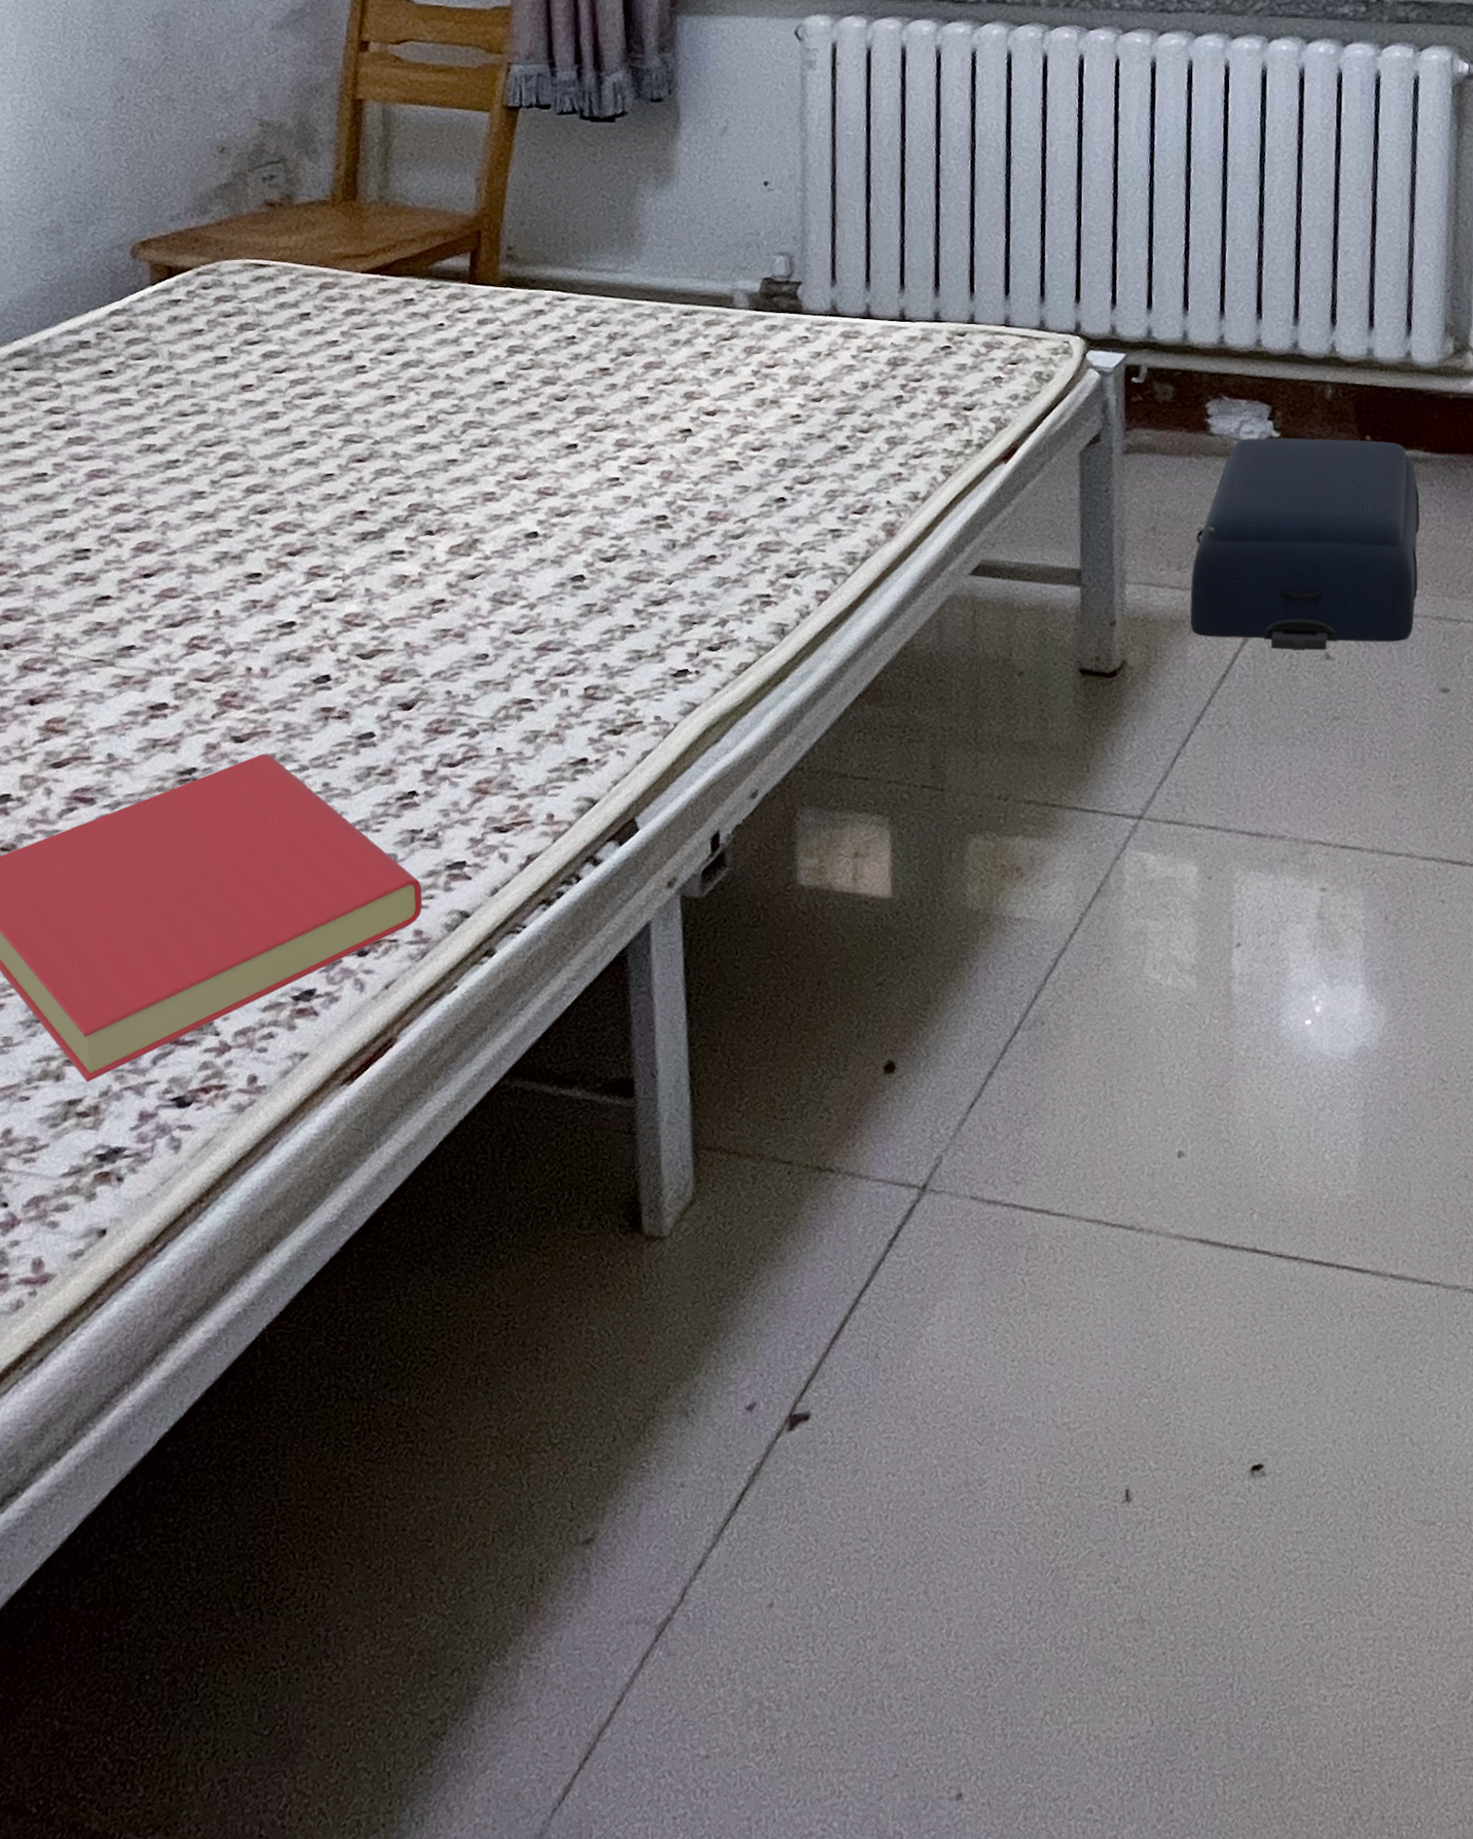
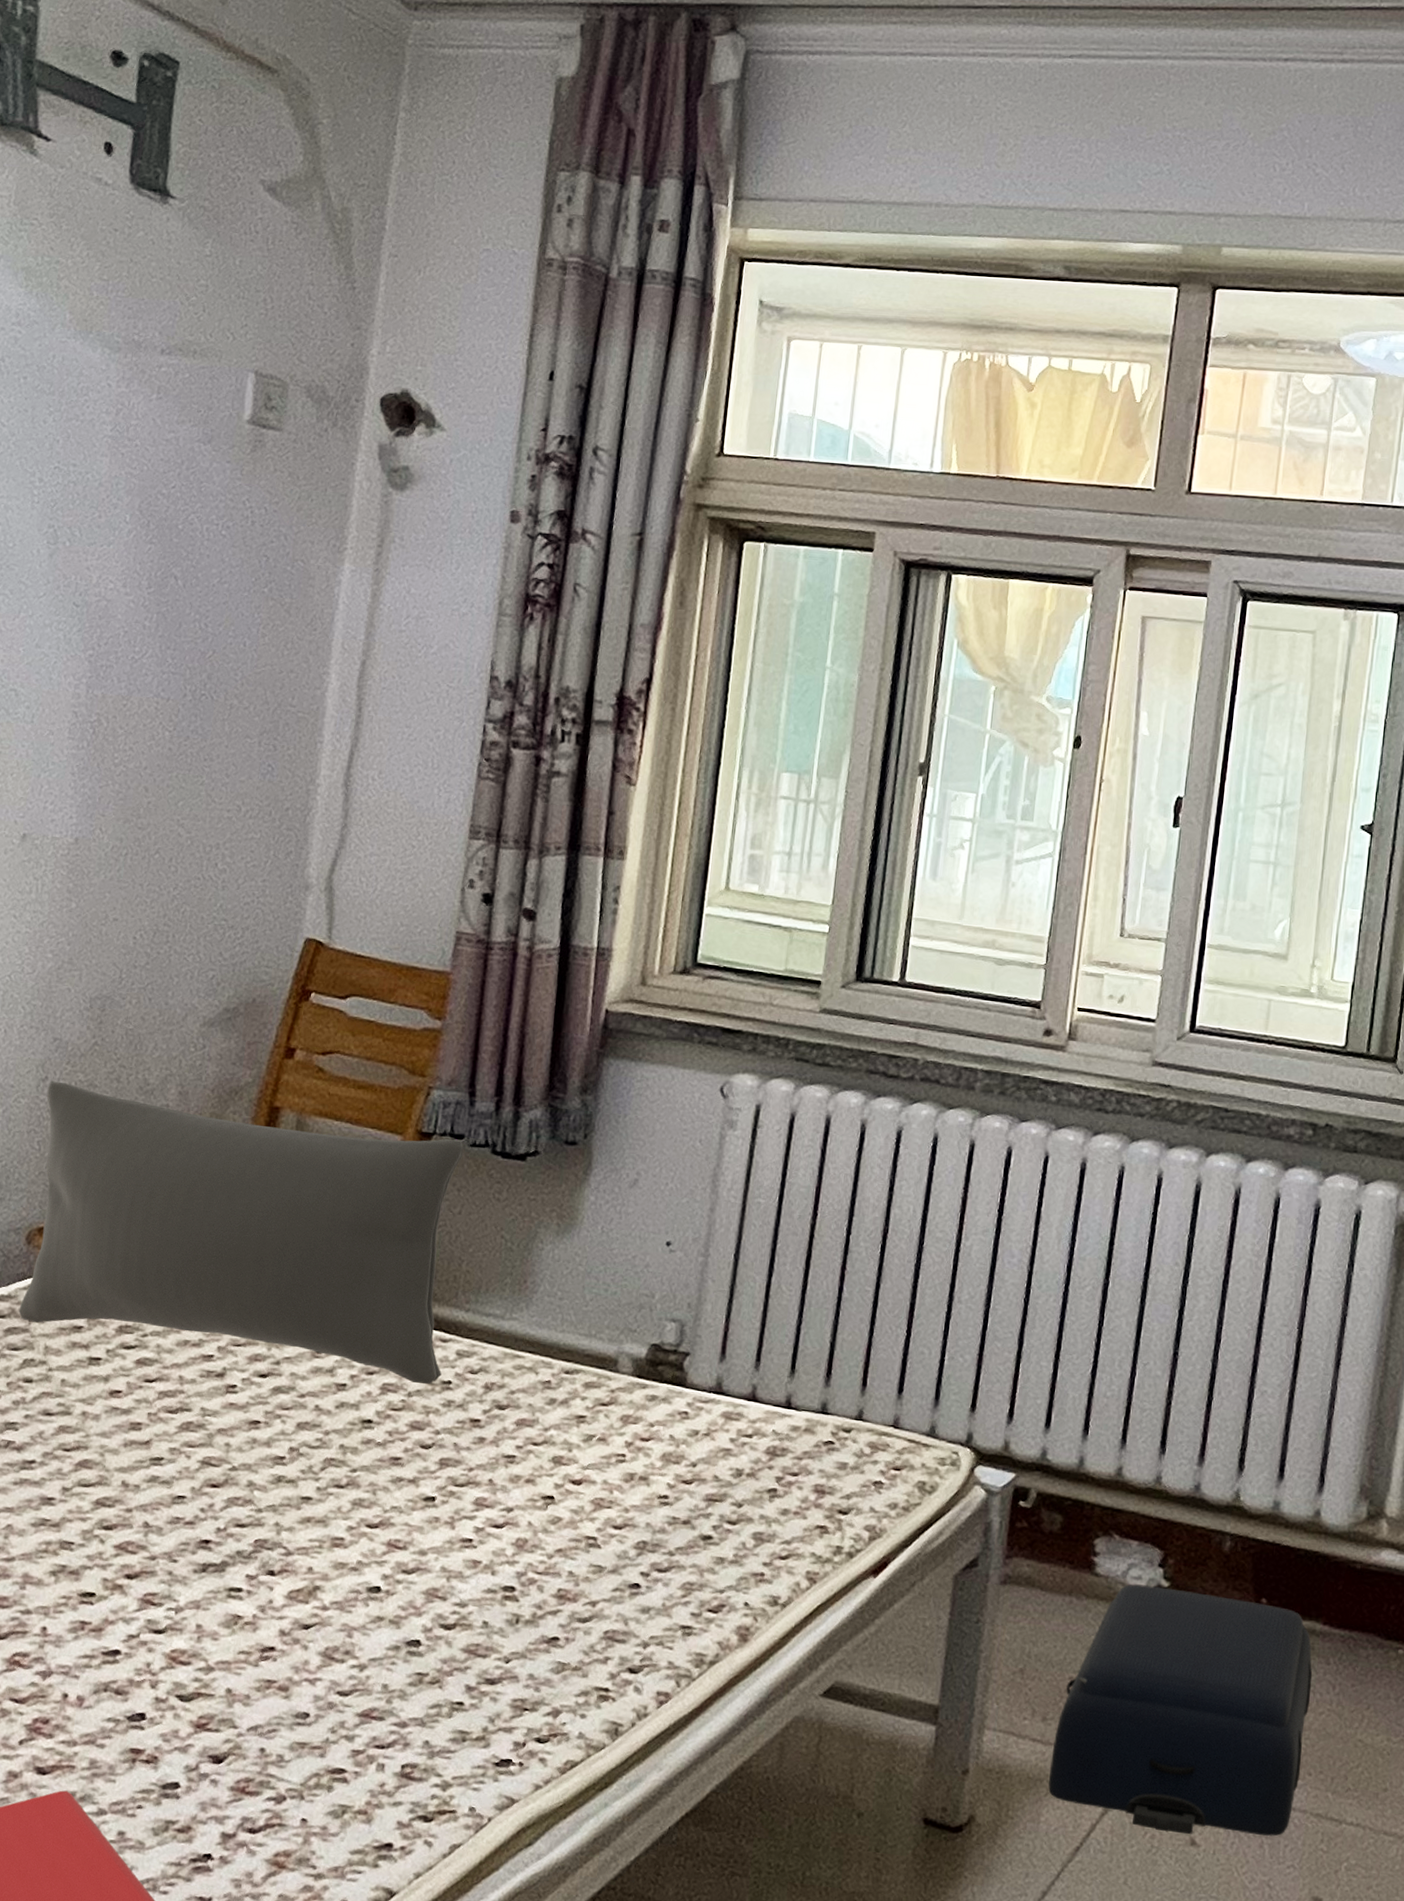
pillow: none [125,99,564,343] -> present [18,1081,464,1385]

